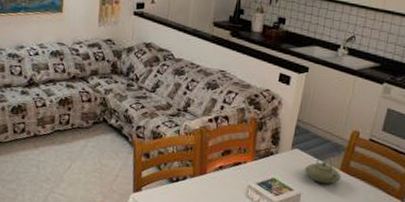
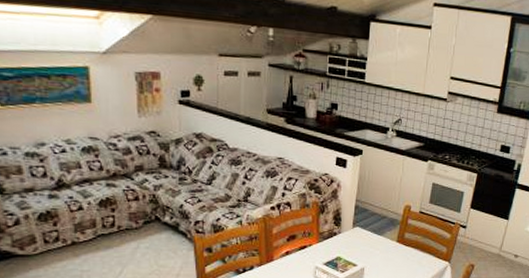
teapot: present [304,151,342,184] -> none [365,227,399,256]

